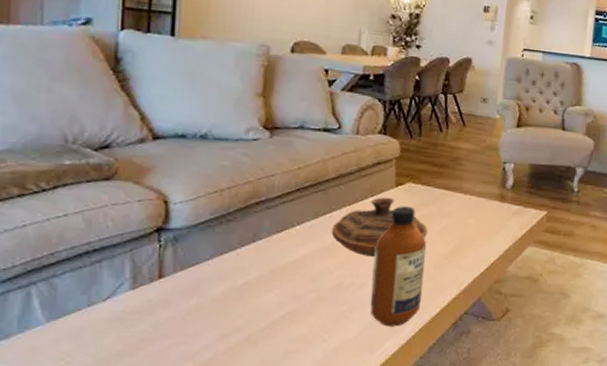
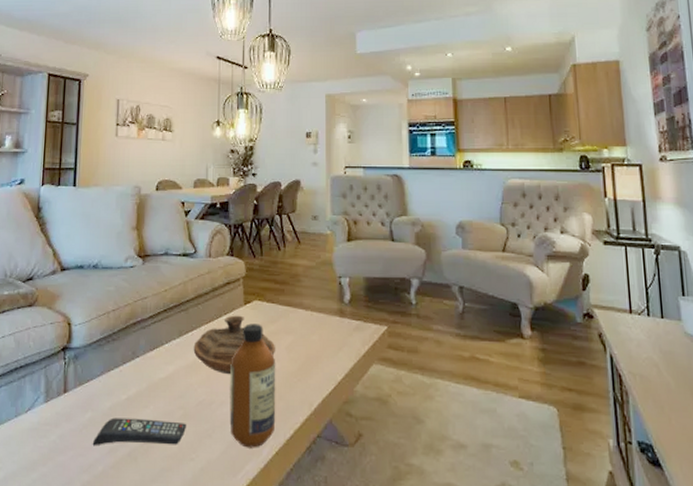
remote control: none [198,303,319,332] -> present [92,417,186,445]

